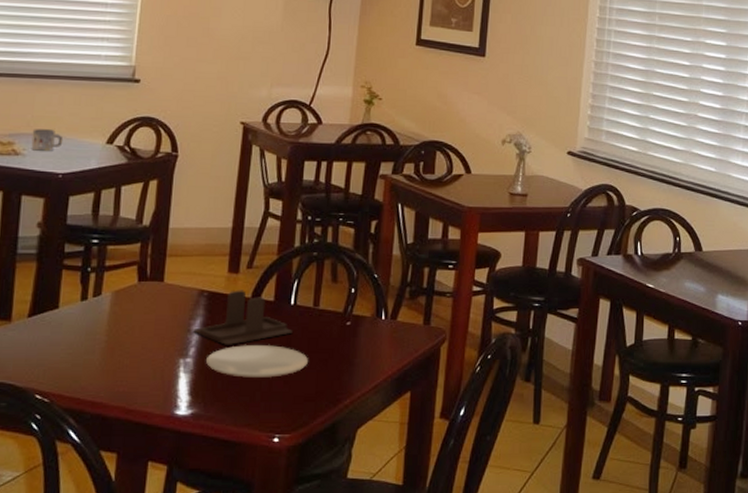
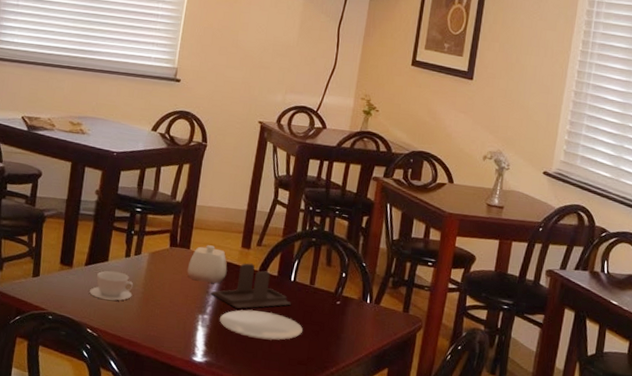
mug: present [31,129,63,152] -> none [94,114,119,133]
teacup: none [36,319,94,355] -> present [89,270,134,301]
sugar bowl: none [161,274,213,319] -> present [187,245,228,283]

